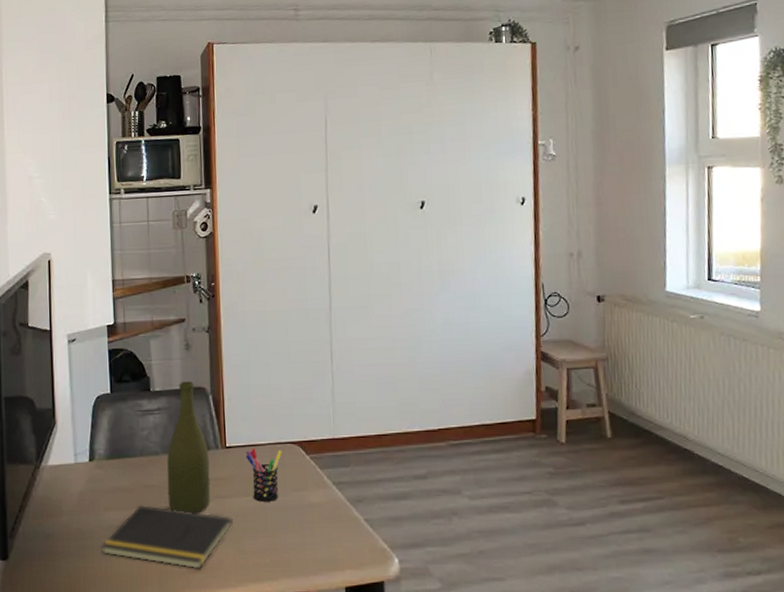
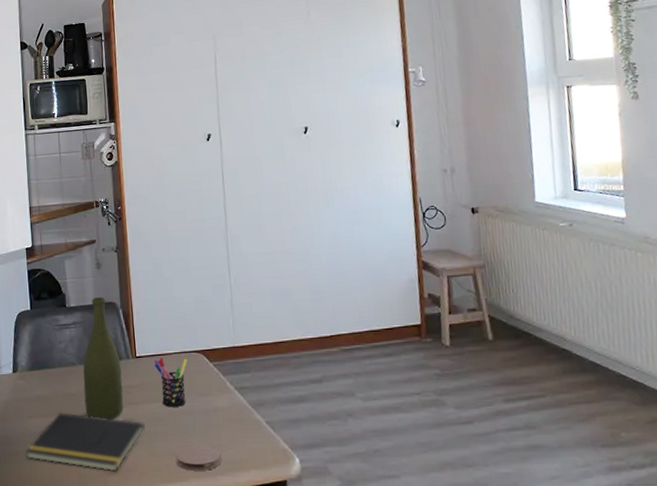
coaster: none [265,541,314,570] -> present [175,444,221,471]

